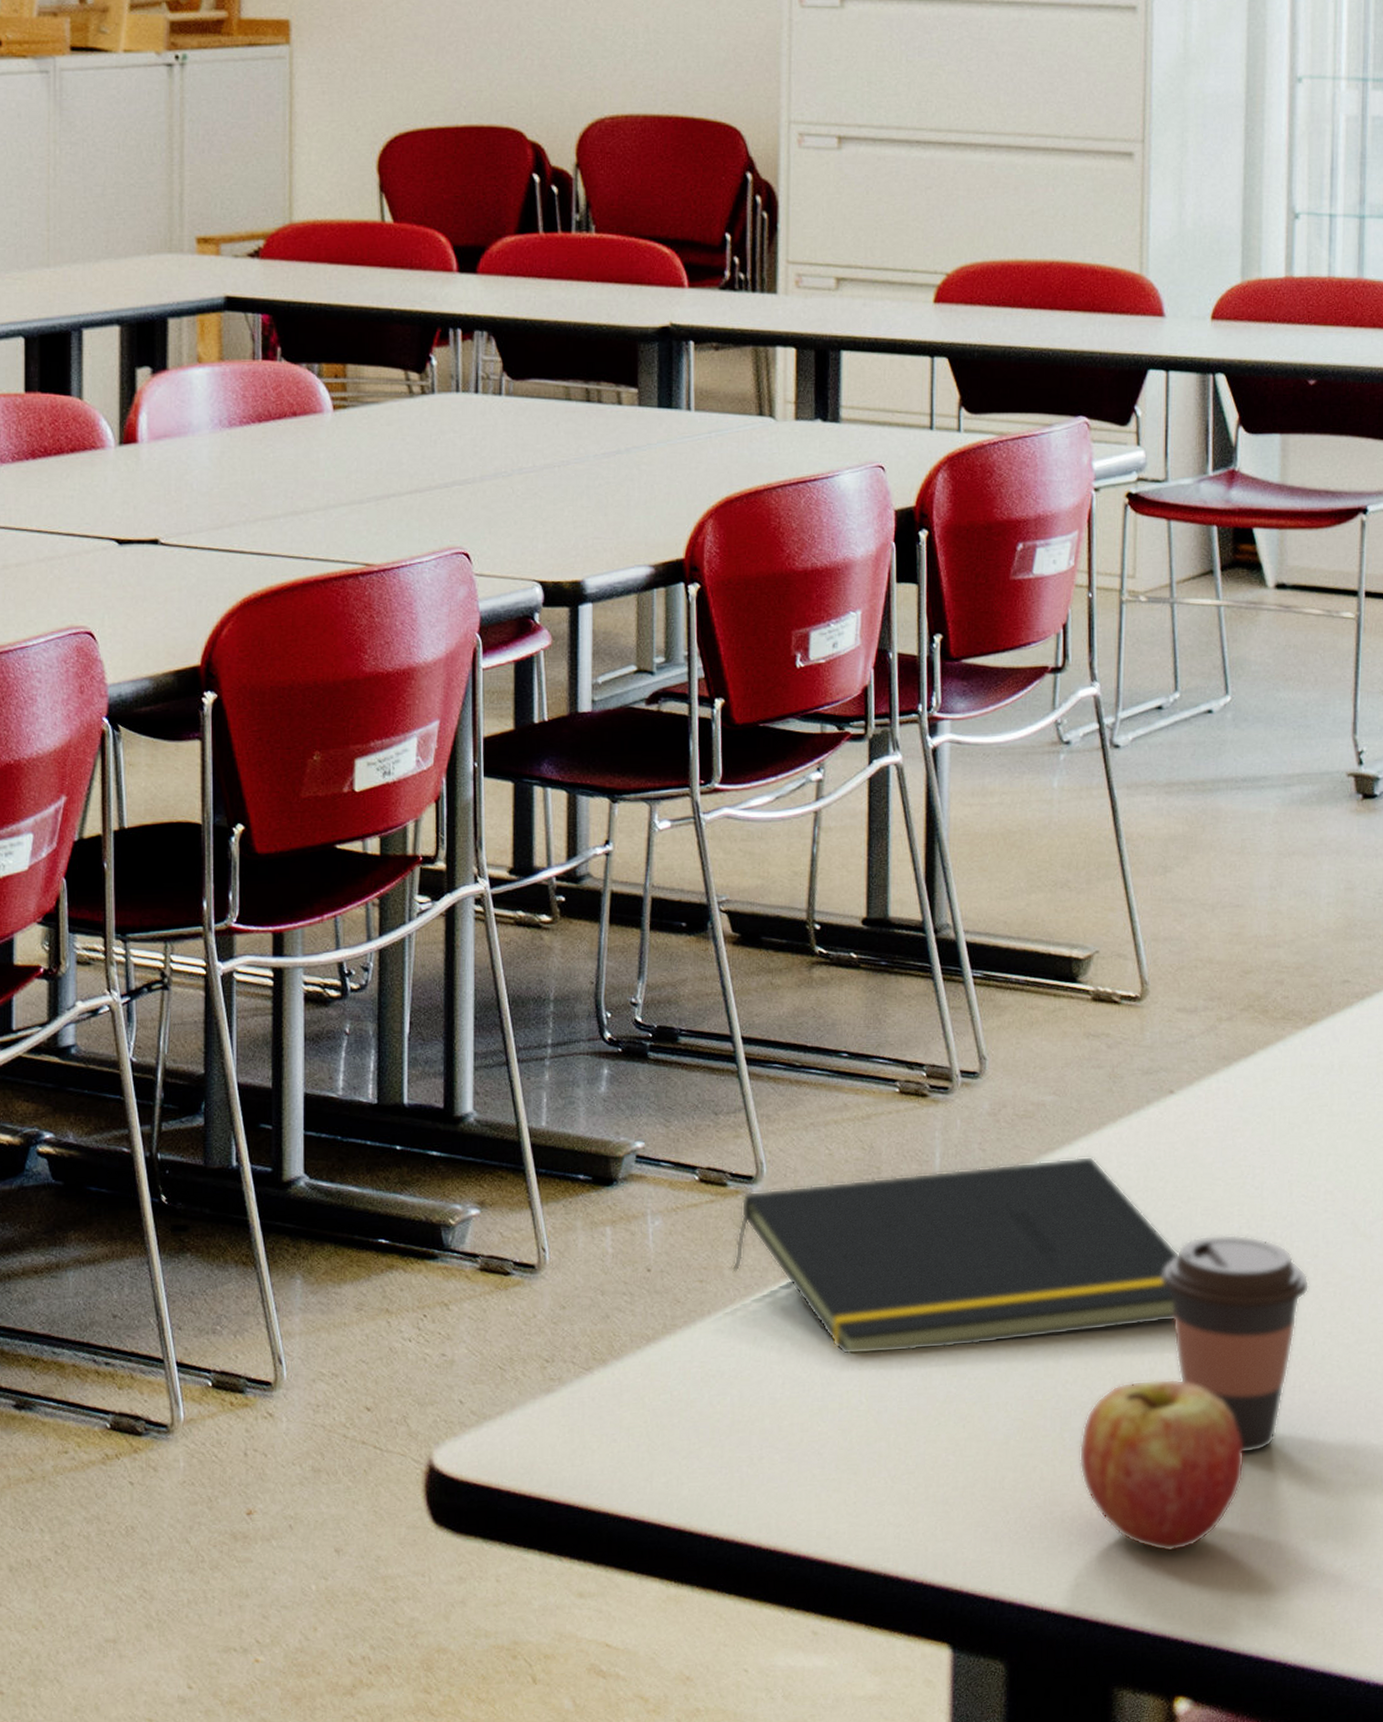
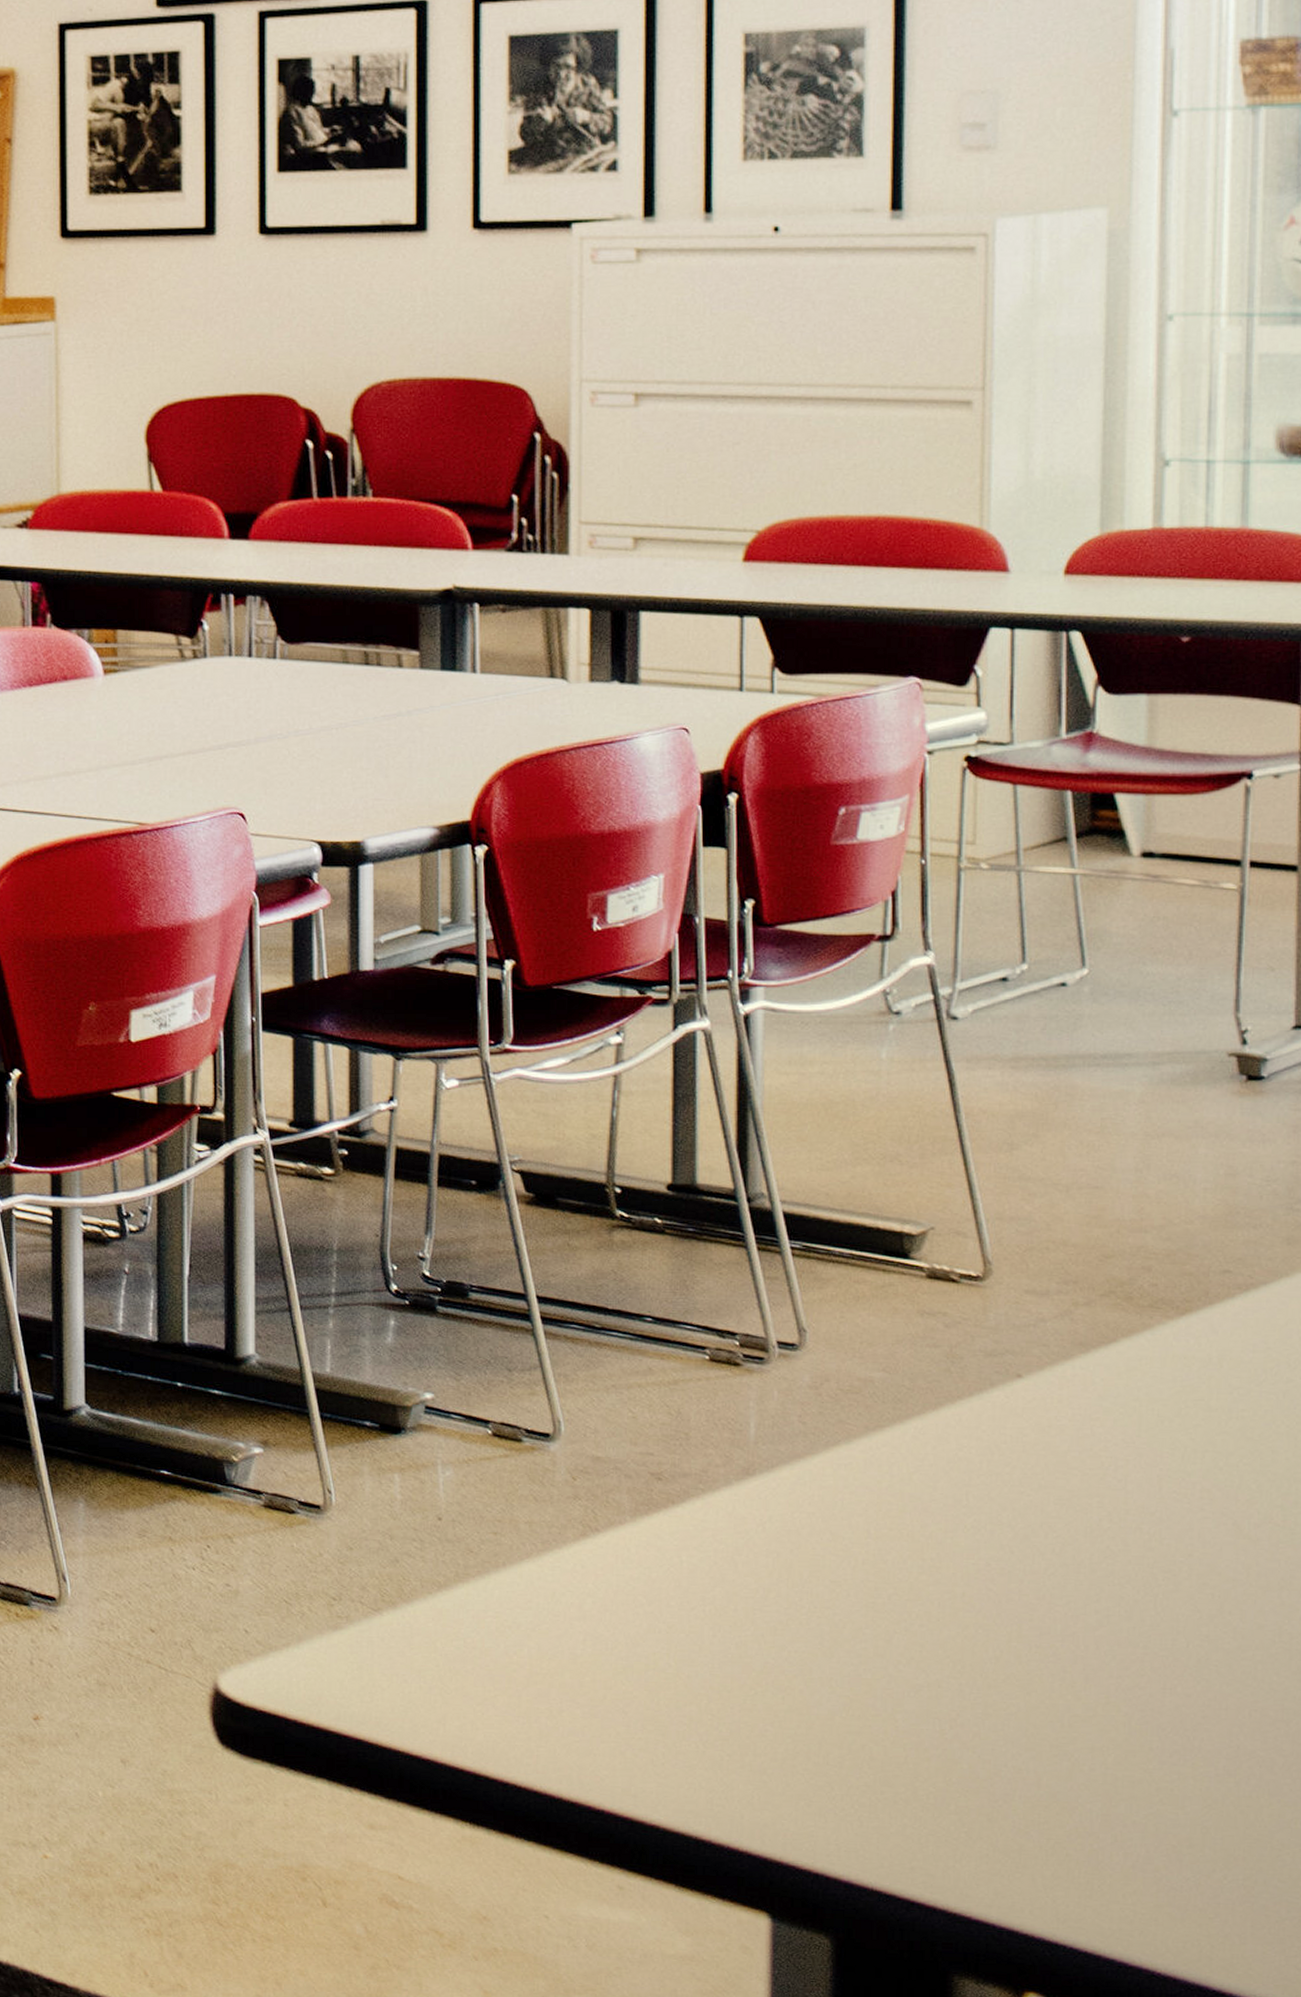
notepad: present [732,1156,1179,1355] -> none [529,1436,1028,1619]
fruit: present [1079,1378,1246,1552] -> none [913,1668,1107,1845]
coffee cup: present [1161,1234,1310,1454] -> none [1008,1525,1183,1753]

